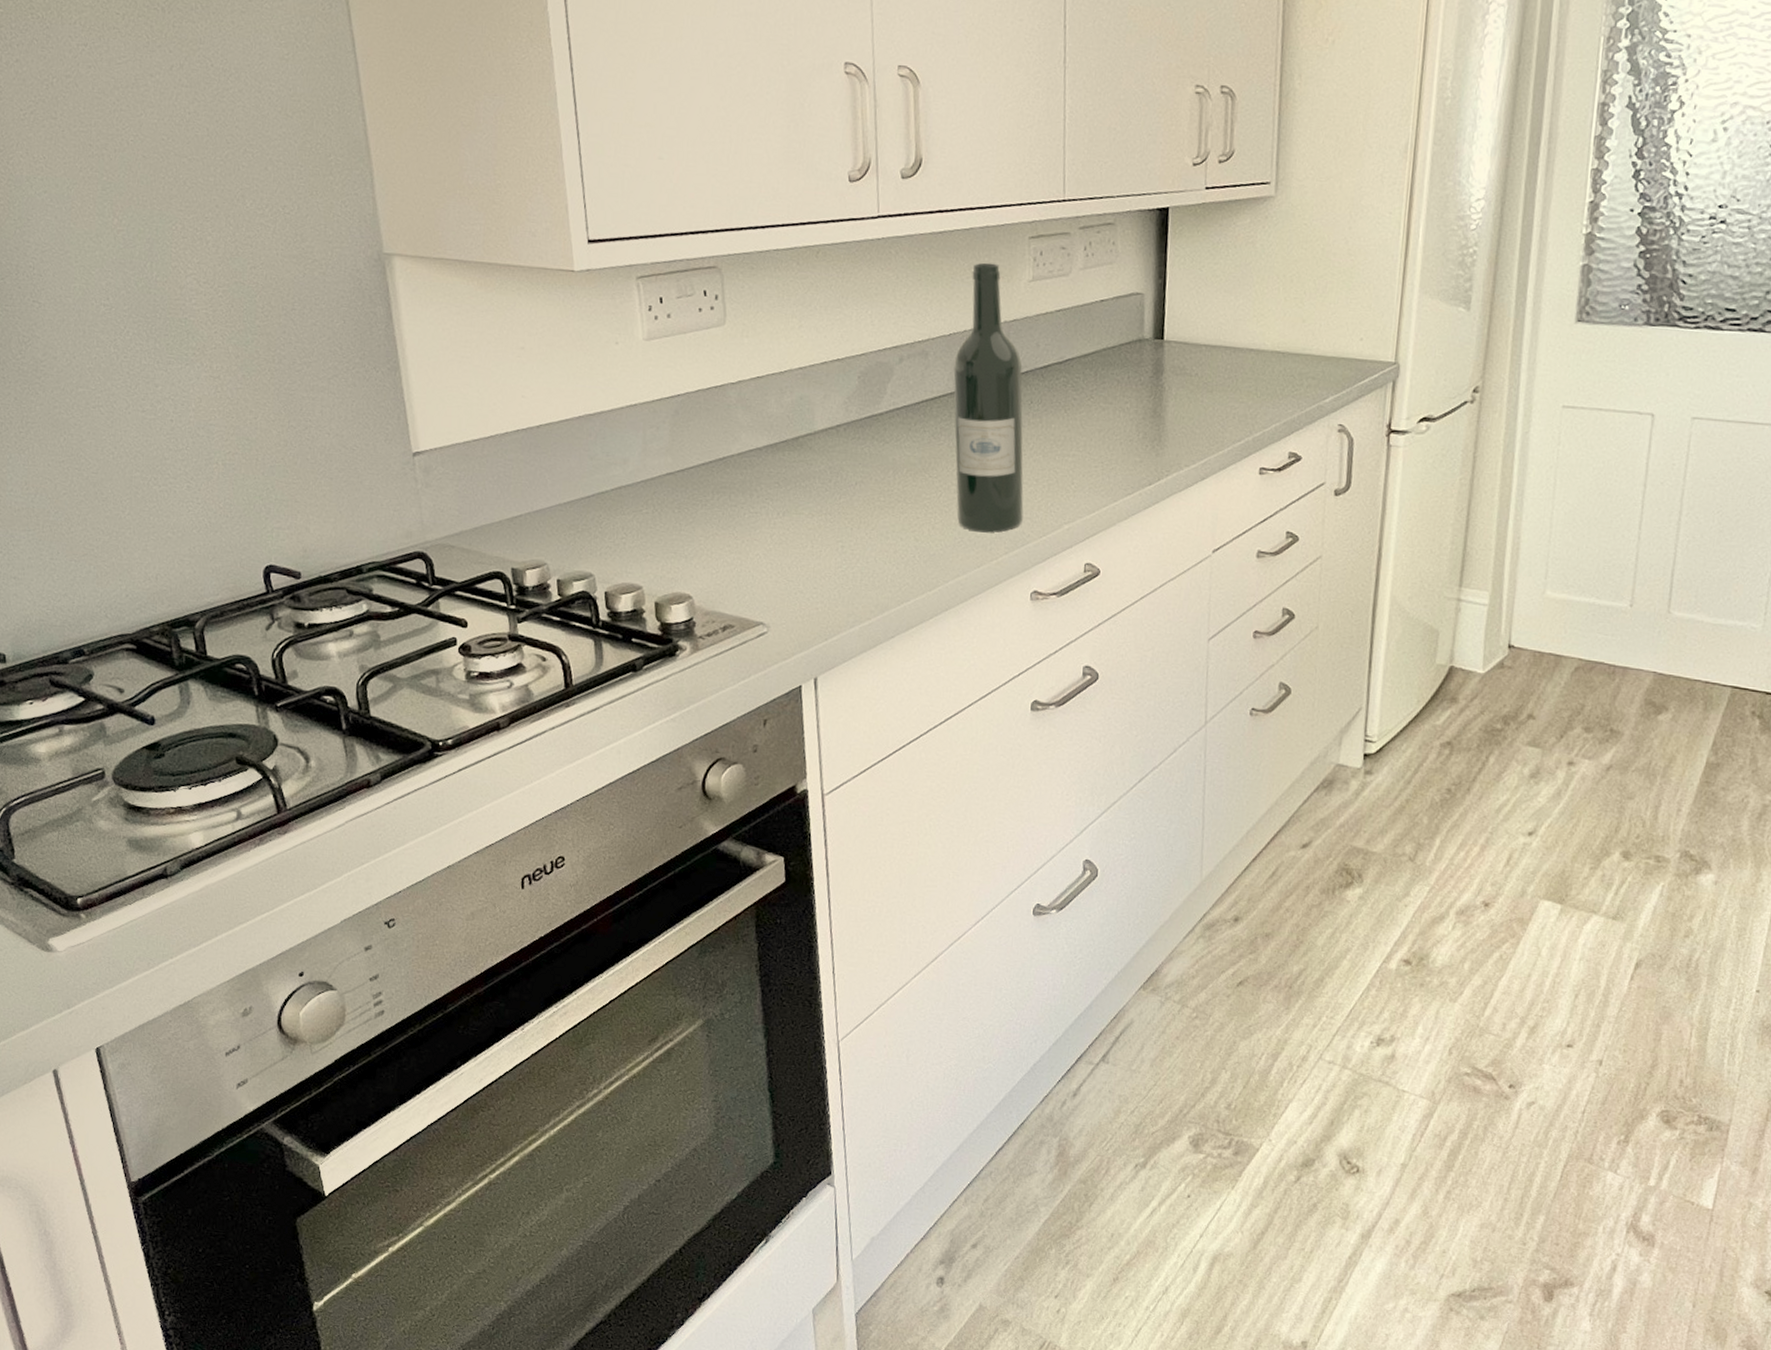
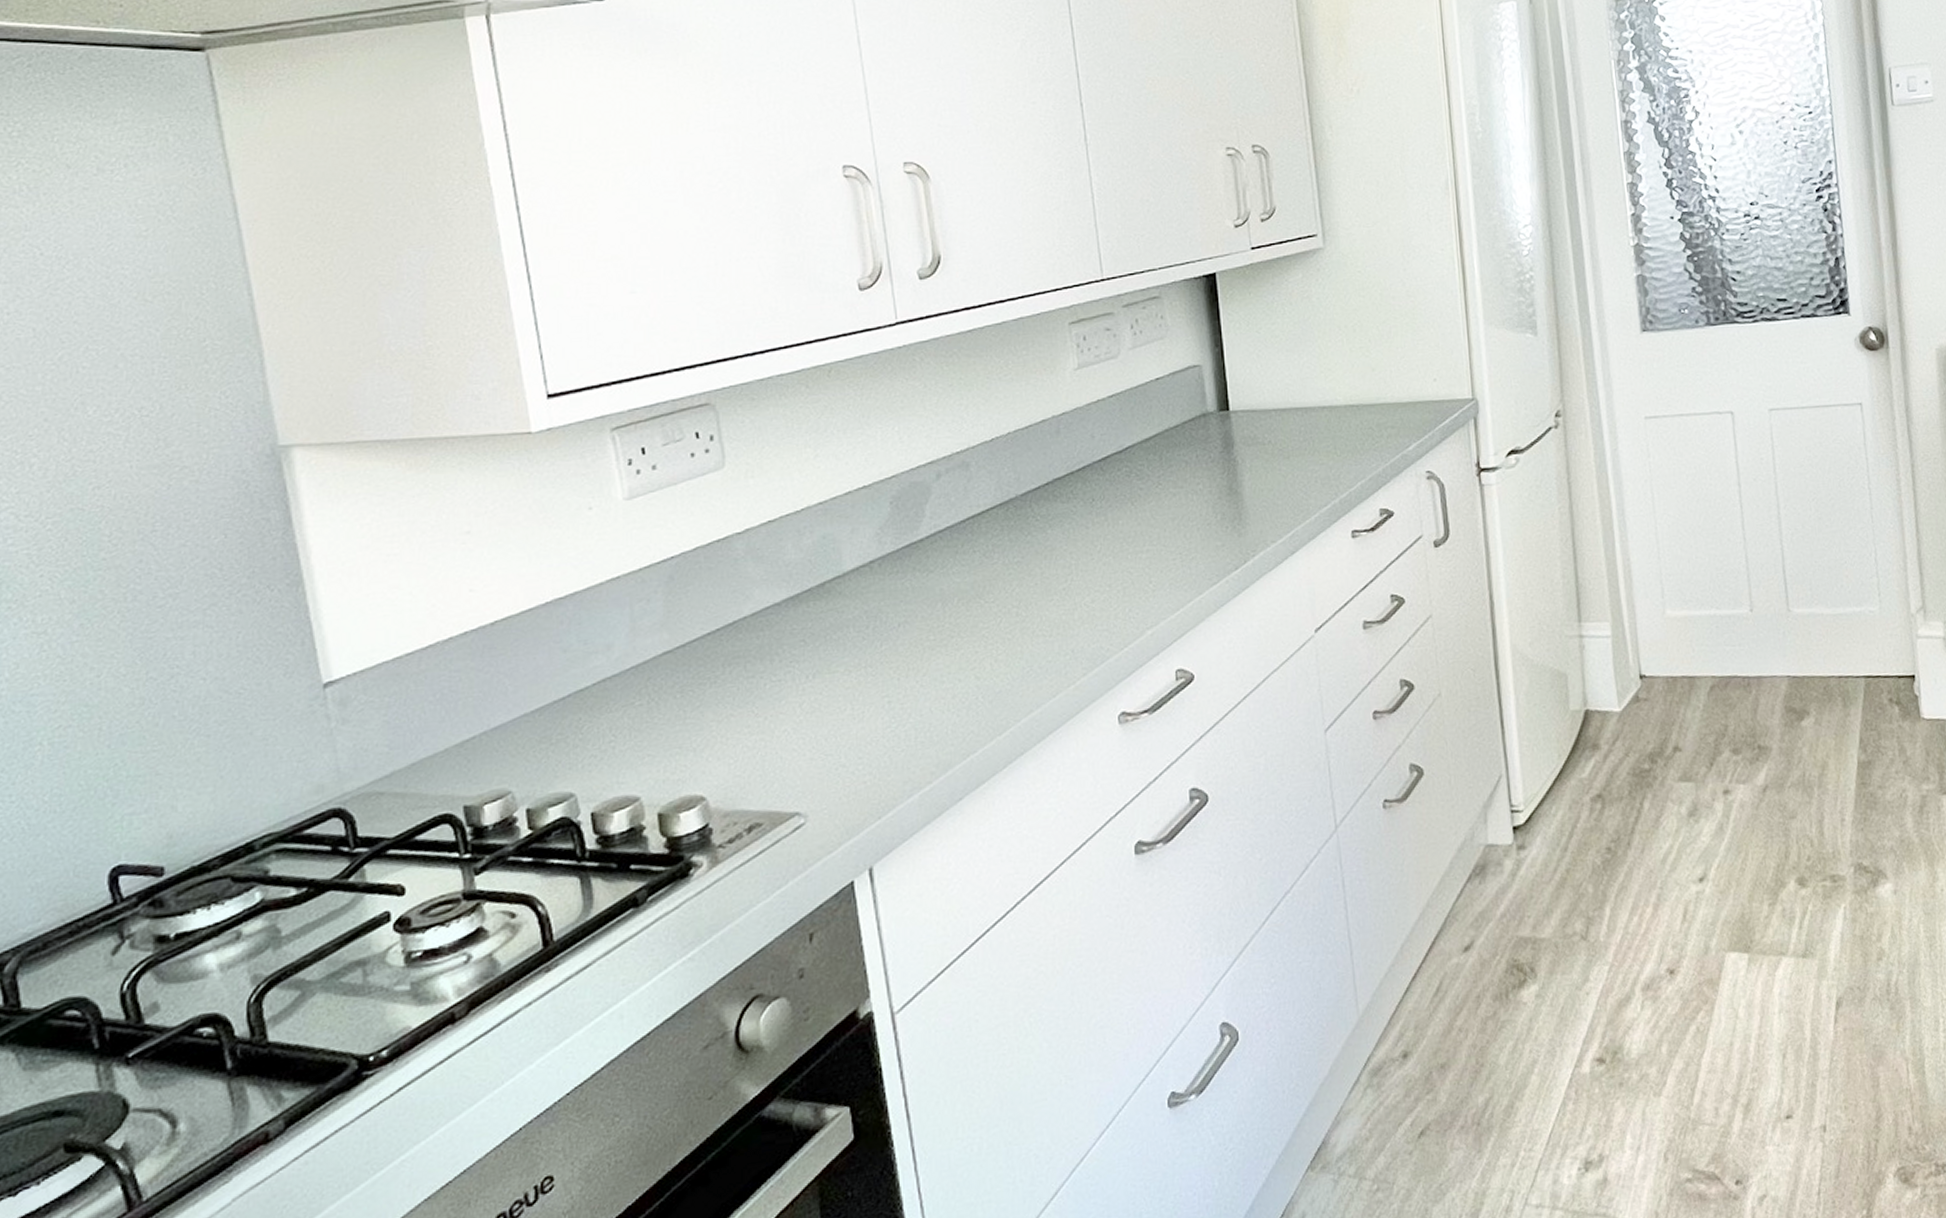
wine bottle: present [953,262,1024,533] -> none [1000,355,1099,657]

